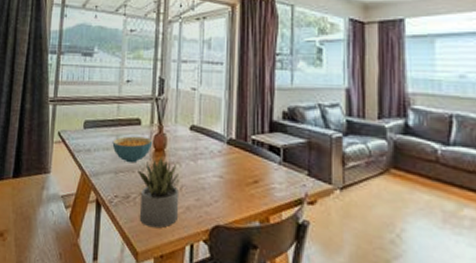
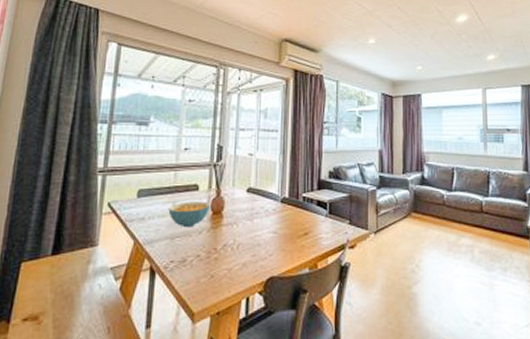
succulent plant: present [138,156,180,228] -> none [195,219,237,287]

